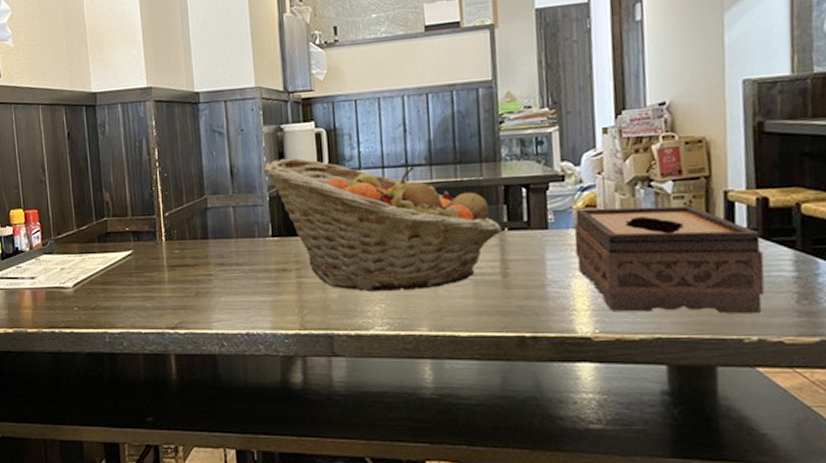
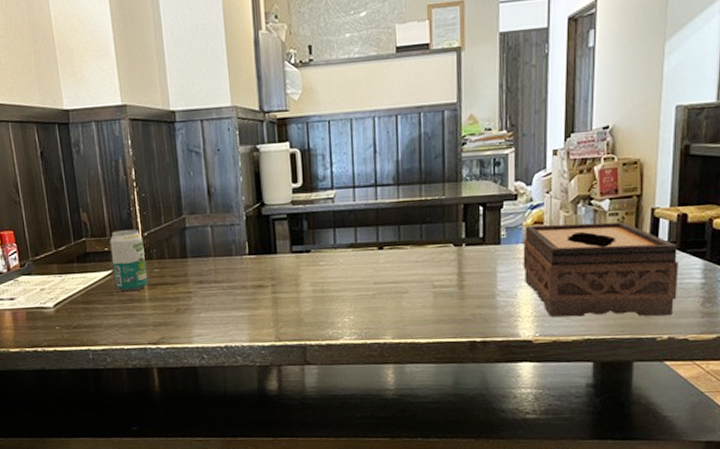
beverage can: none [131,209,168,273] -> present [109,229,148,292]
fruit basket: present [263,158,502,292] -> none [239,178,460,305]

